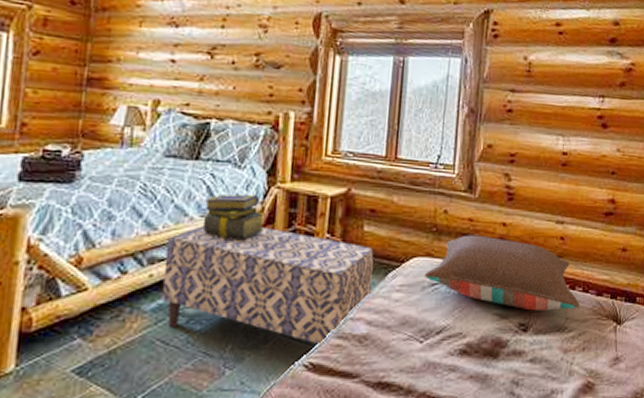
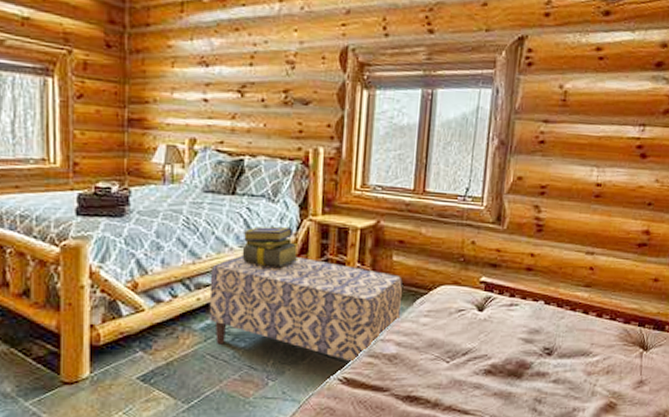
pillow: present [424,235,580,311] -> none [451,265,607,337]

